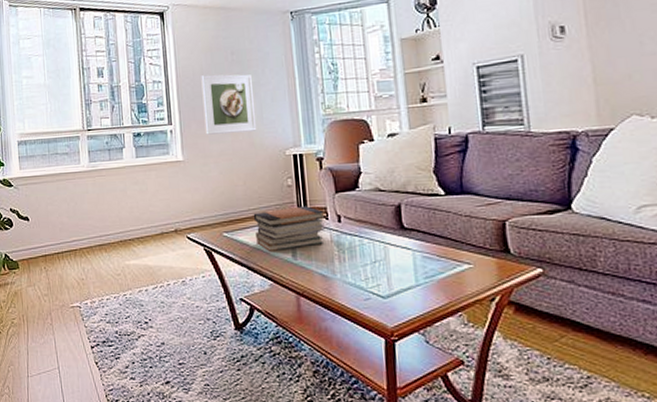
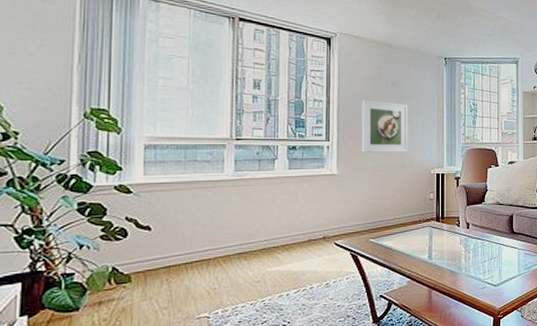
book stack: present [253,206,325,251] -> none [398,216,458,254]

